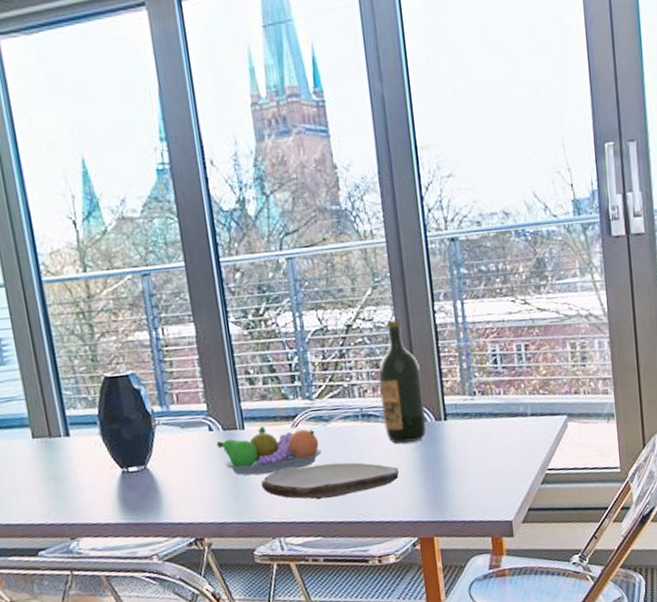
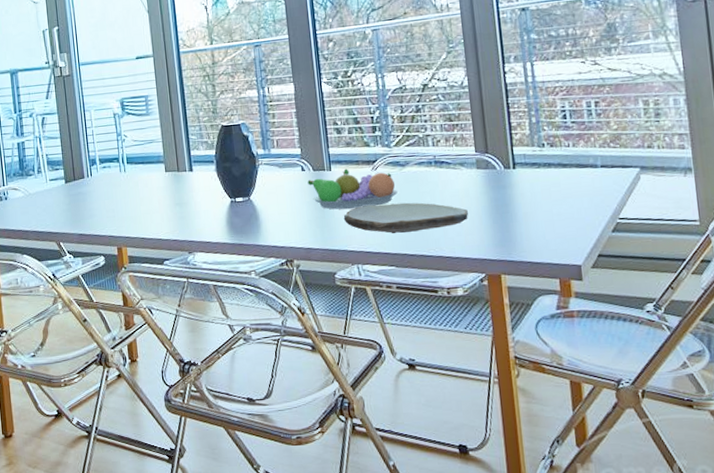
wine bottle: present [378,319,427,443] -> none [451,79,496,188]

